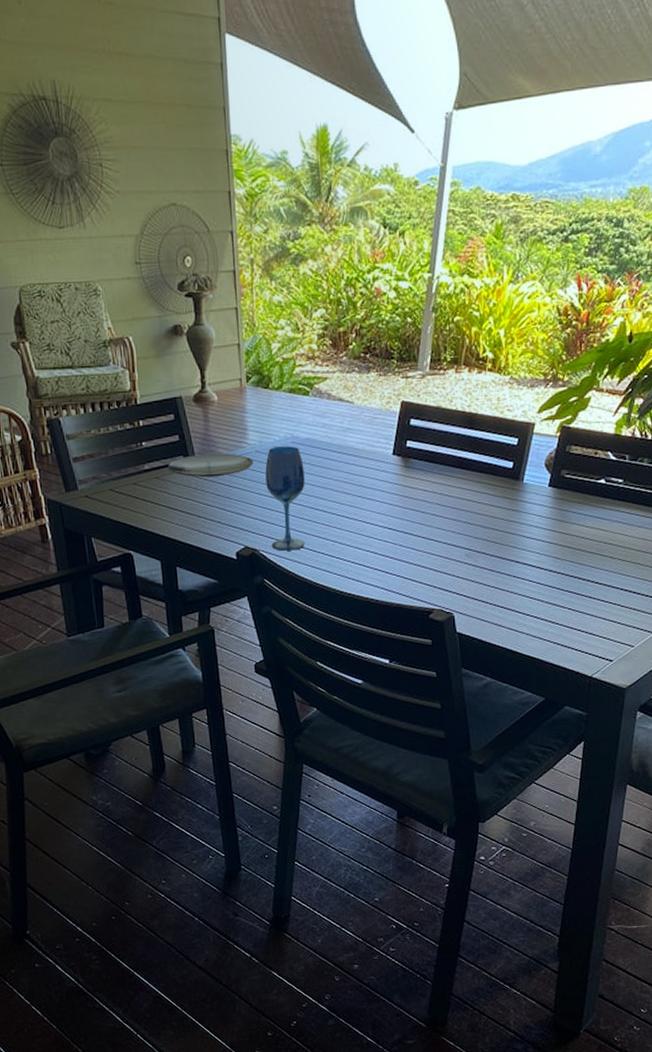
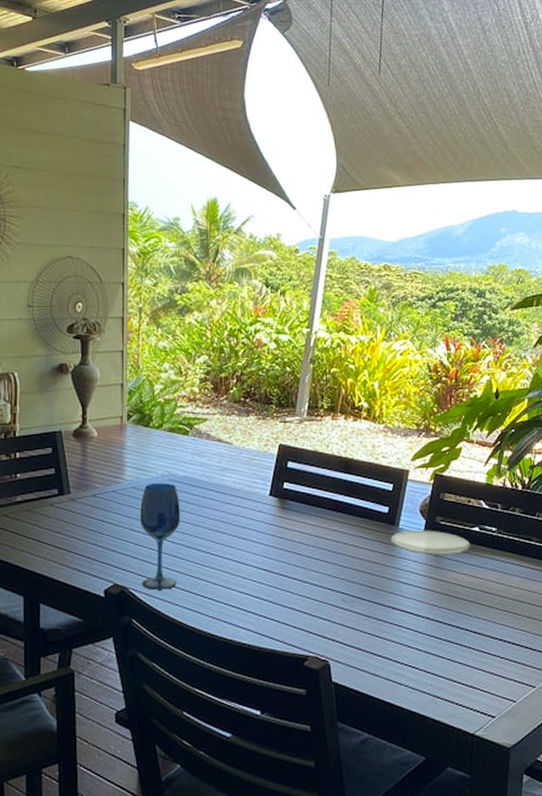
plate: present [167,453,254,478] -> none [41,488,129,512]
plate: none [514,484,596,509] -> present [390,530,471,555]

